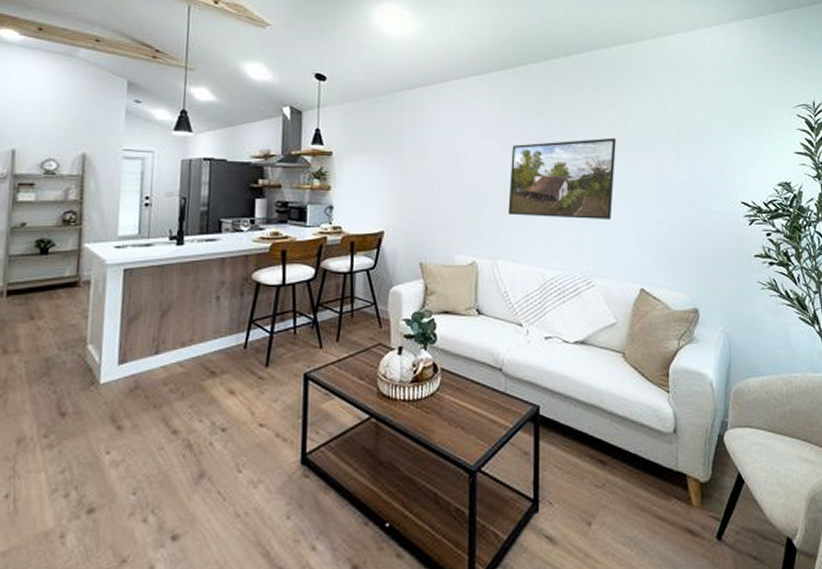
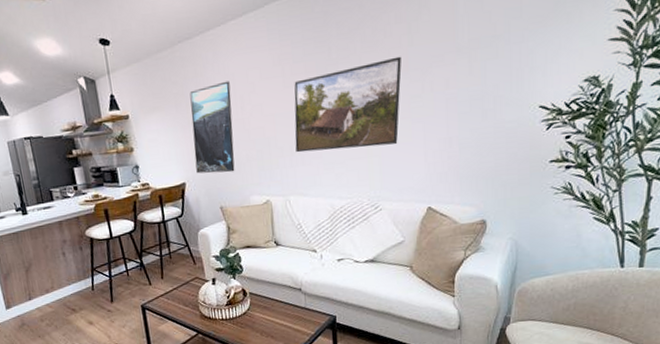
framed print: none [398,134,447,227] -> present [189,80,235,174]

